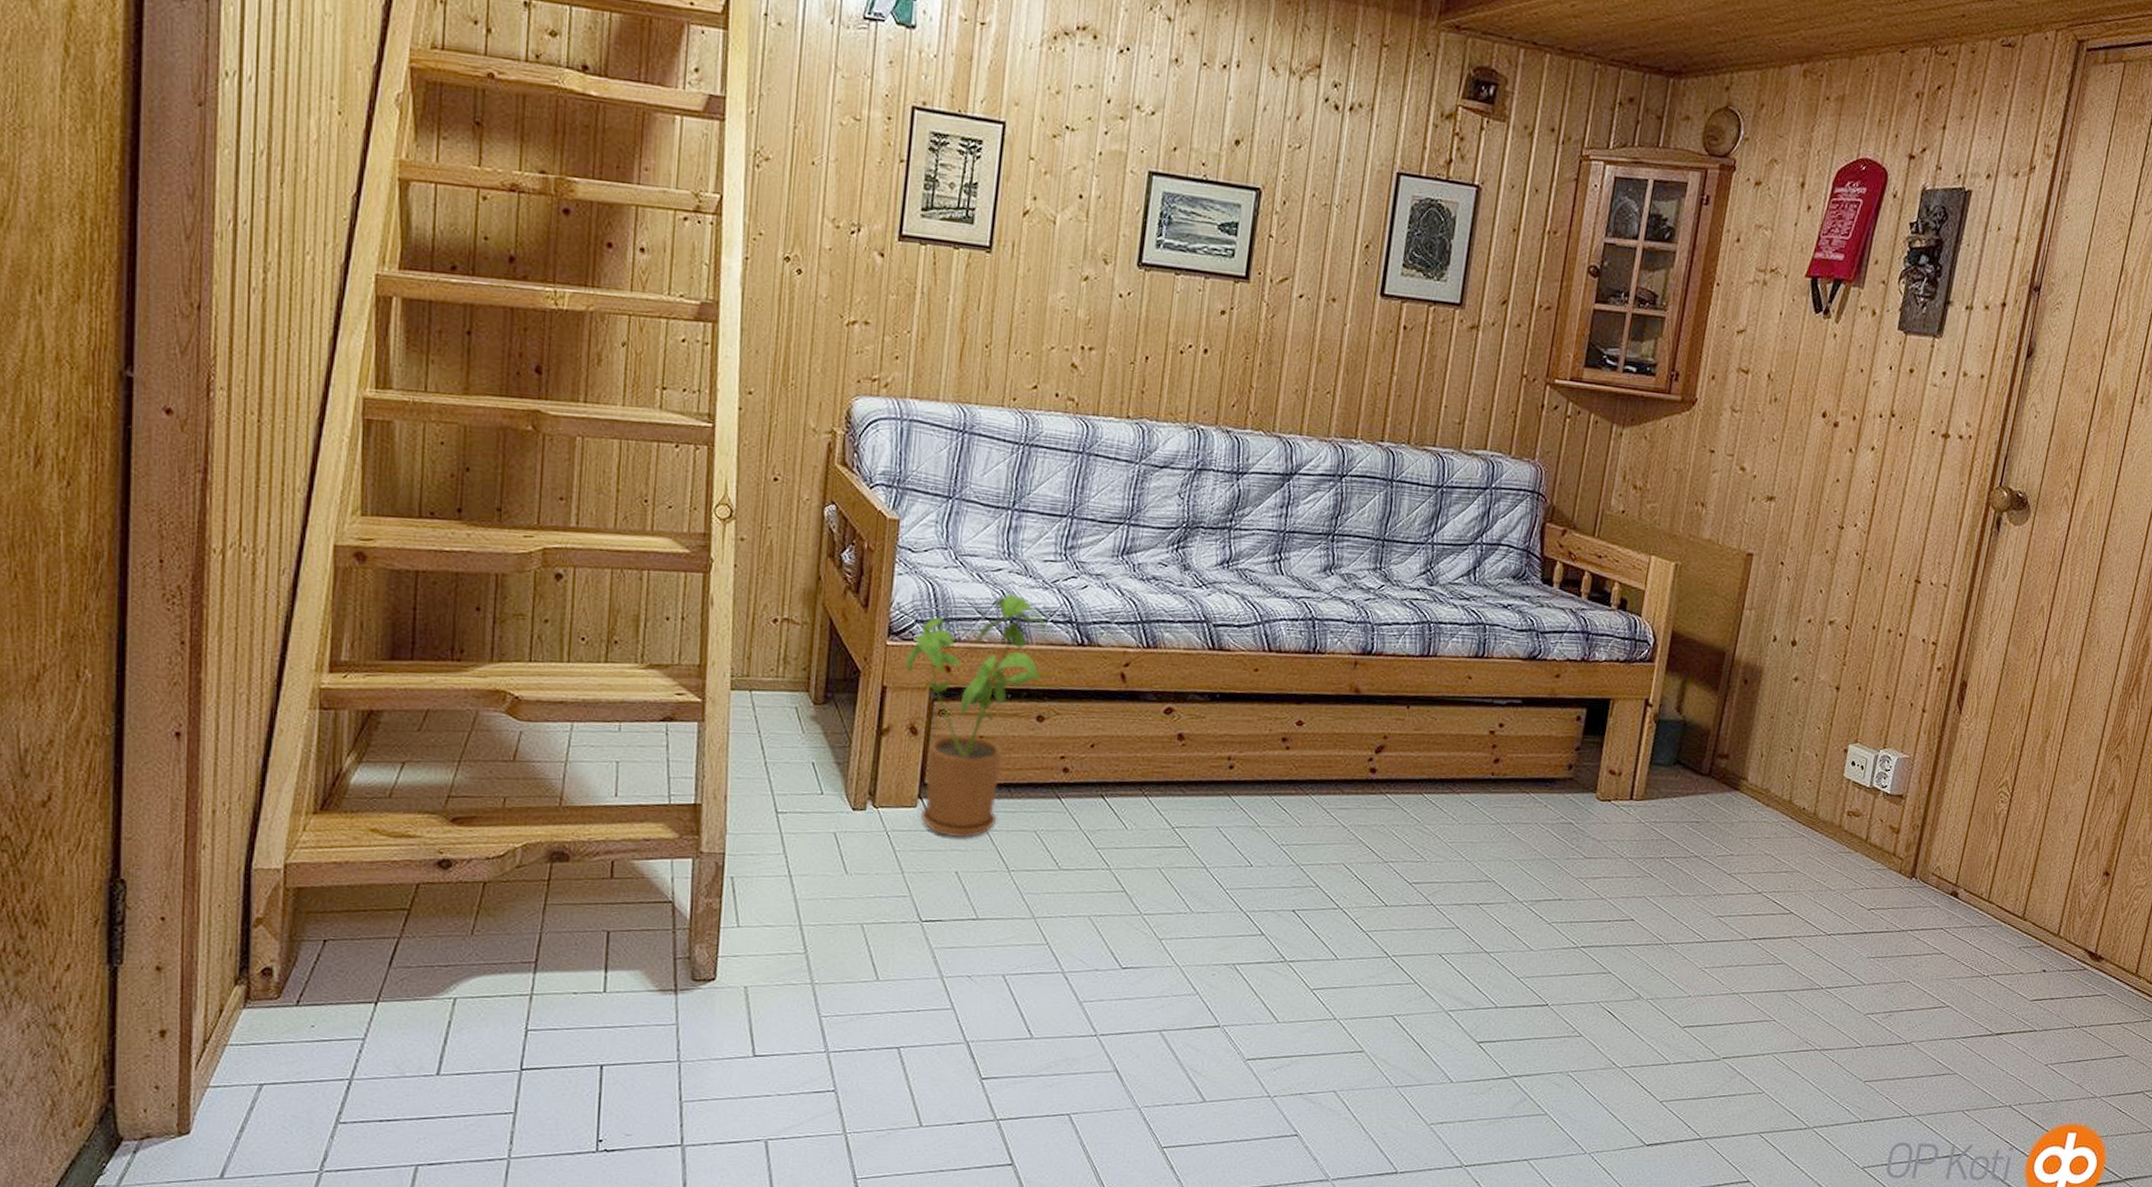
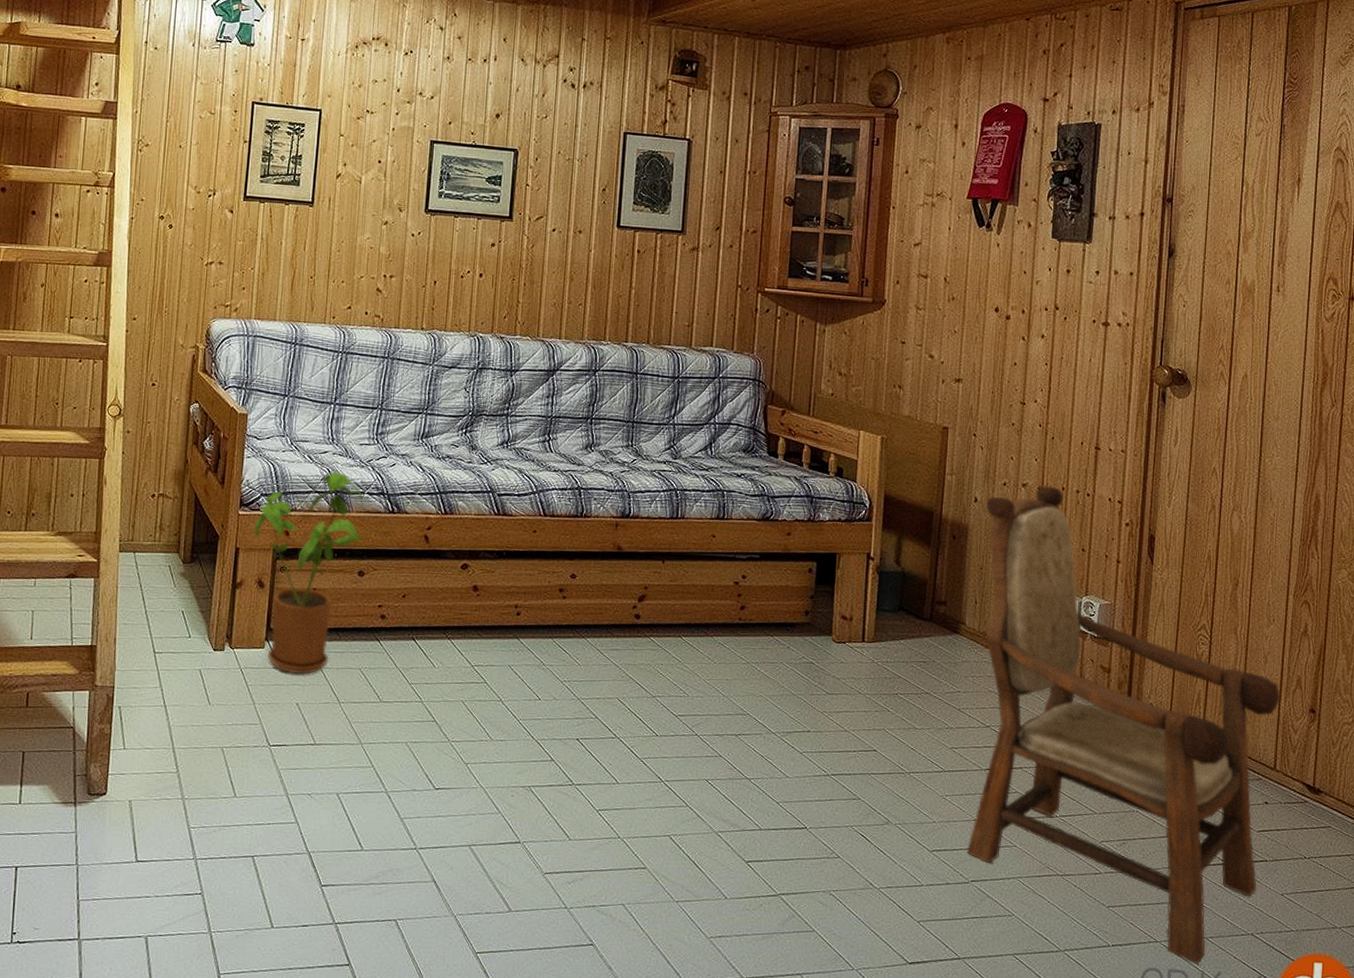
armchair: none [1721,623,2076,1138] -> present [966,485,1281,964]

